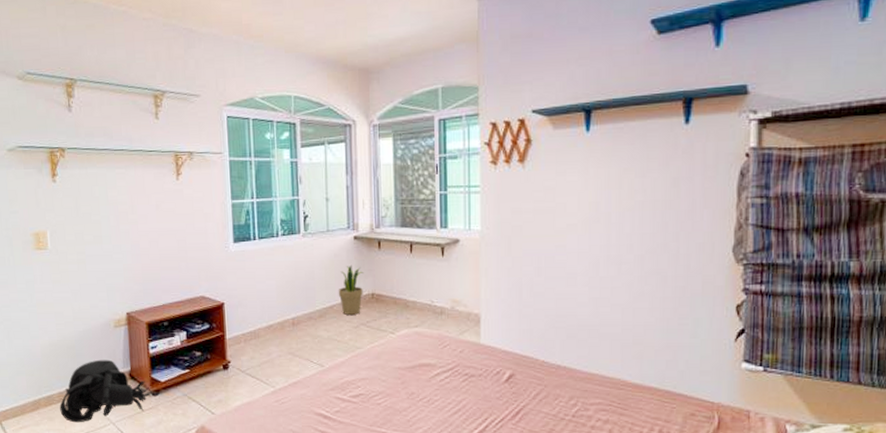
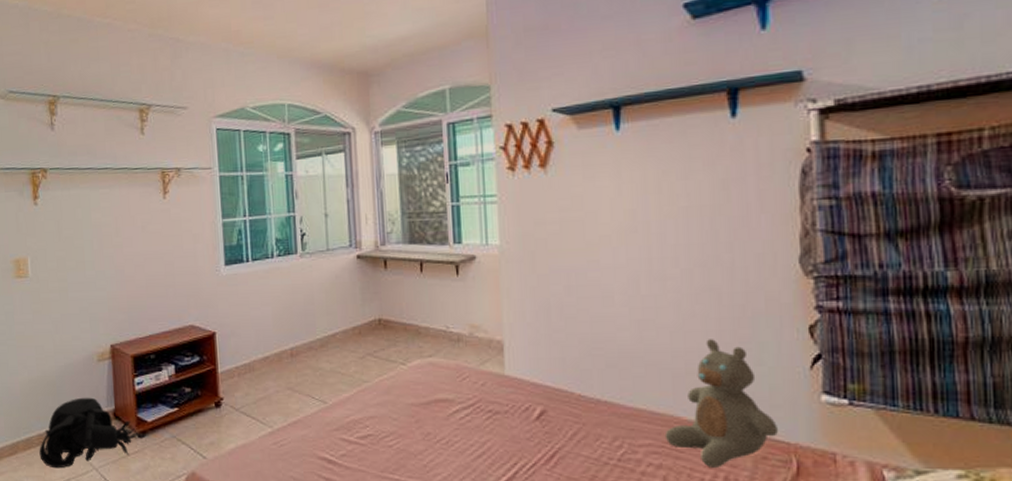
potted plant: present [338,265,364,315] -> none [340,287,369,344]
teddy bear: none [612,315,705,422] -> present [664,339,778,468]

